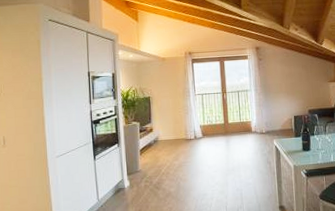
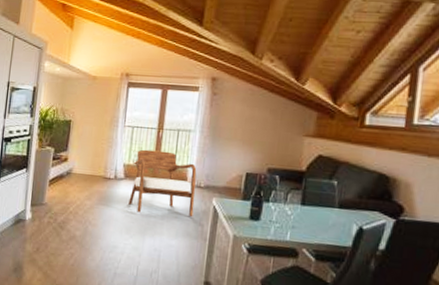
armchair: none [207,109,261,163] -> present [128,149,197,218]

